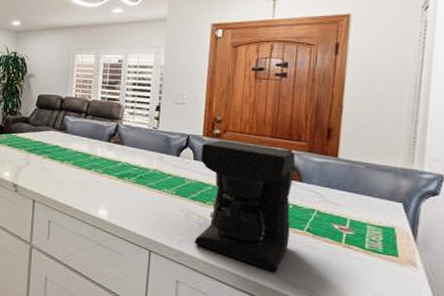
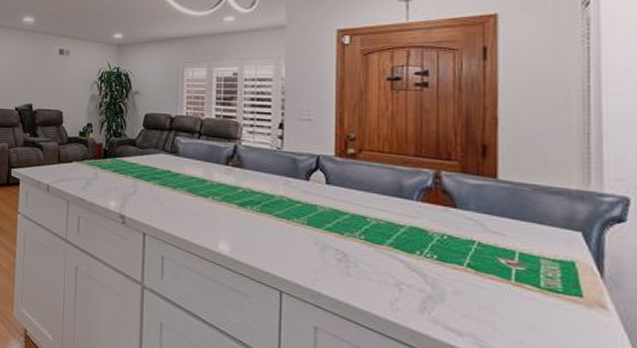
coffee maker: present [194,140,296,272] -> none [332,161,446,316]

